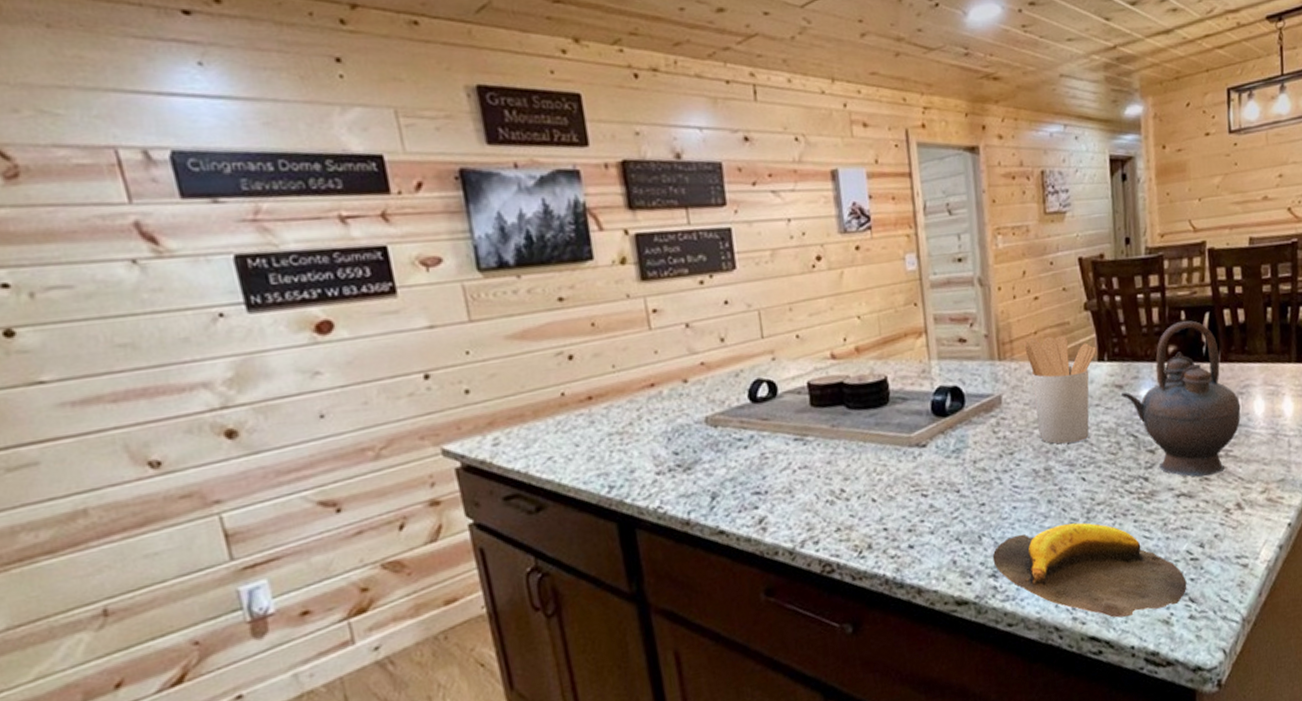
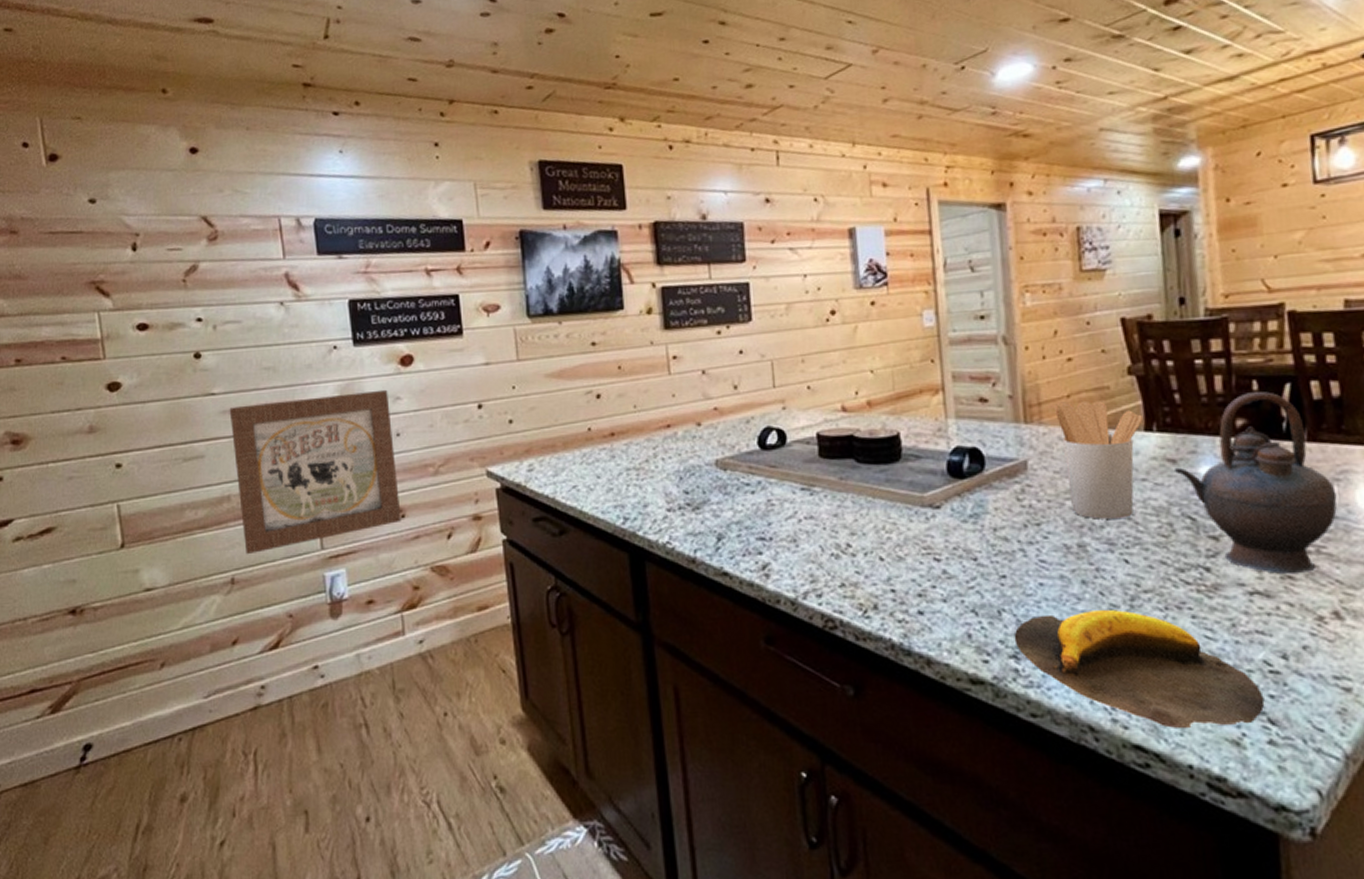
wall art: none [70,363,337,579] -> present [229,389,401,555]

